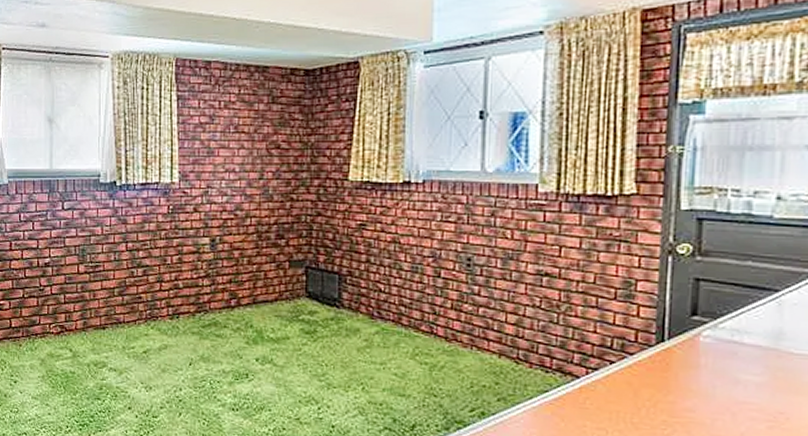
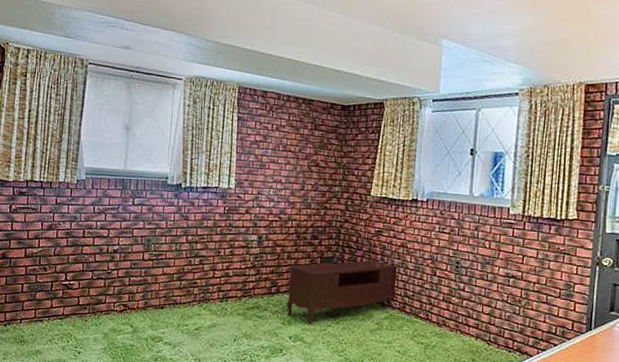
tv stand: none [250,261,392,344] -> present [286,260,400,325]

